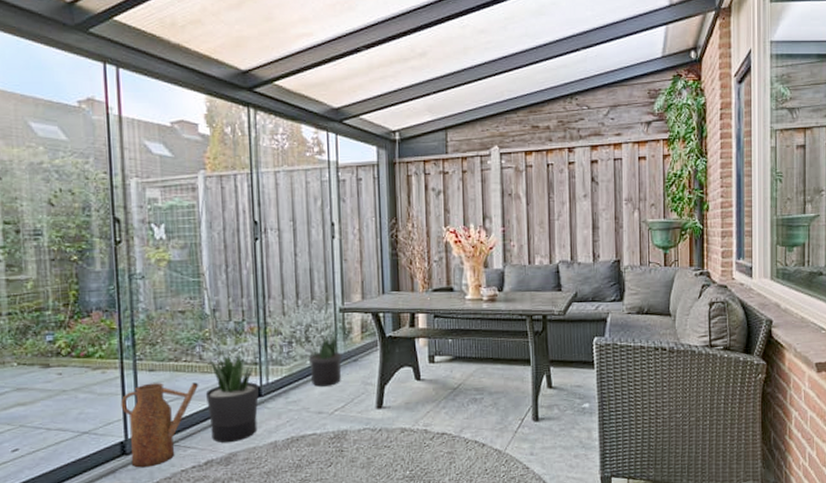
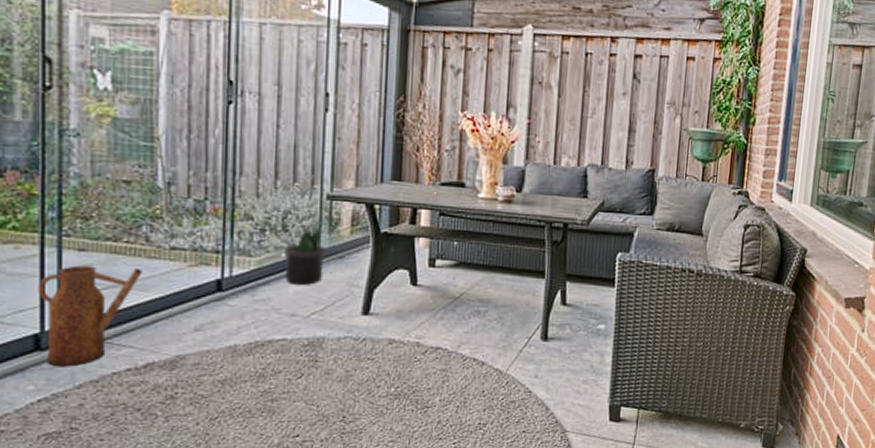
planter: present [205,350,260,442] -> none [150,231,220,342]

